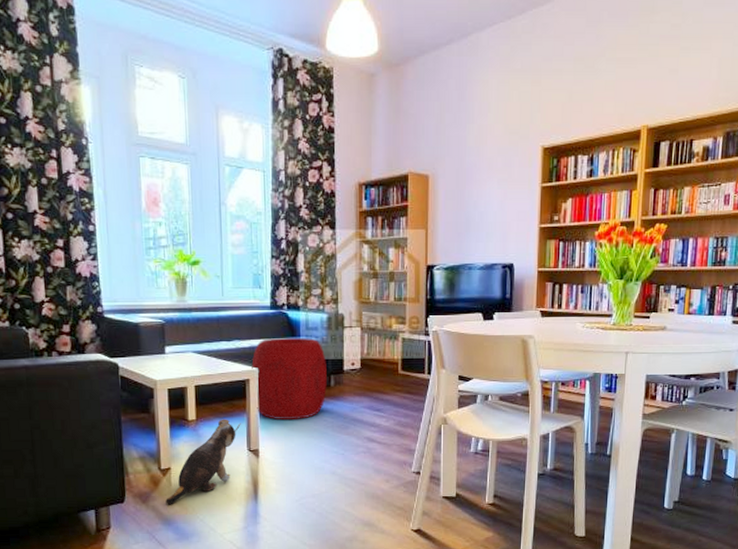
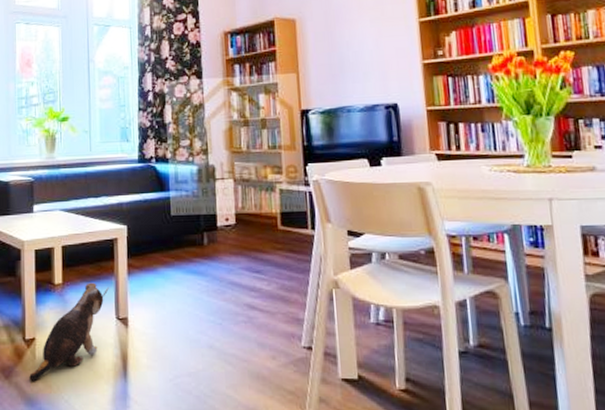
pouf: present [251,337,327,421] -> none [119,191,200,284]

